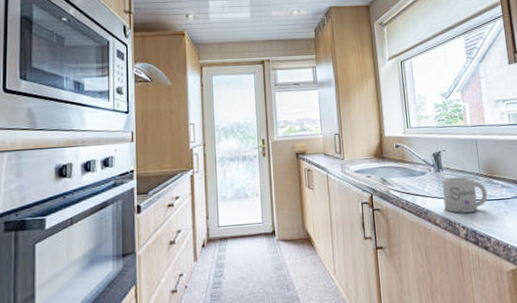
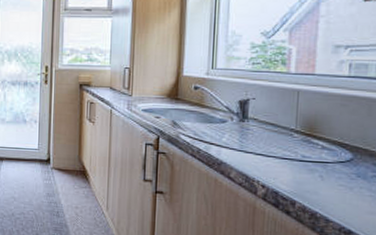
mug: present [441,176,488,213] -> none [243,129,302,172]

